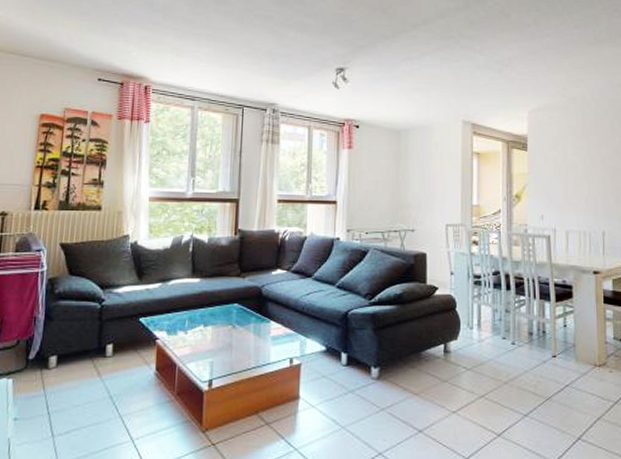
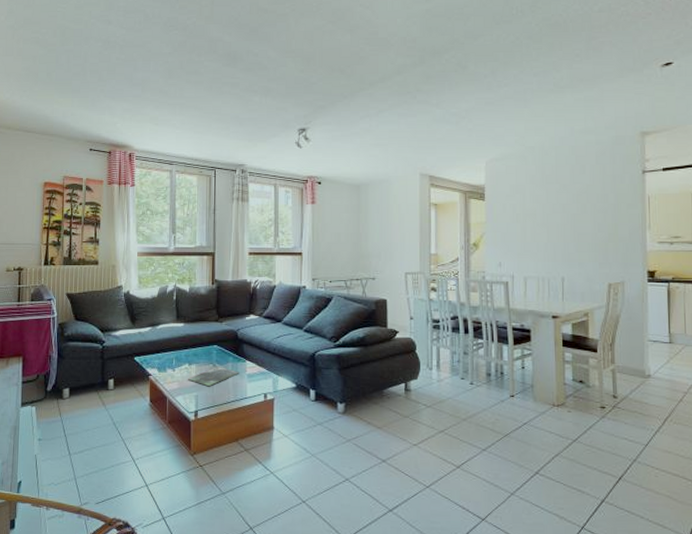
magazine: none [202,328,263,352] -> present [188,367,239,387]

